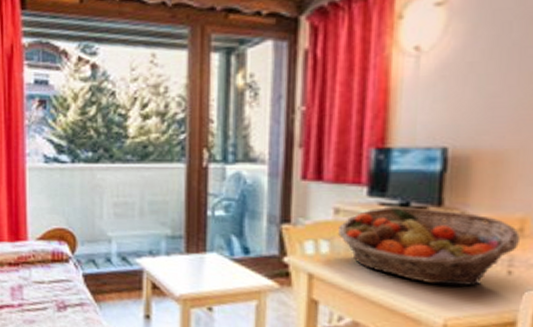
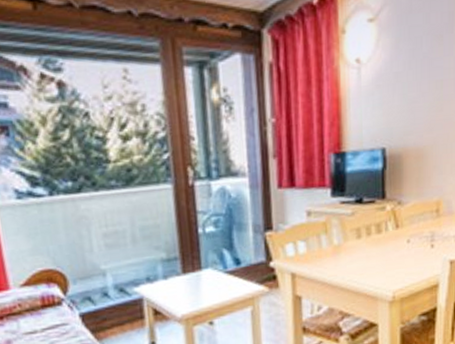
fruit basket: present [337,206,520,287] -> none [311,201,437,265]

